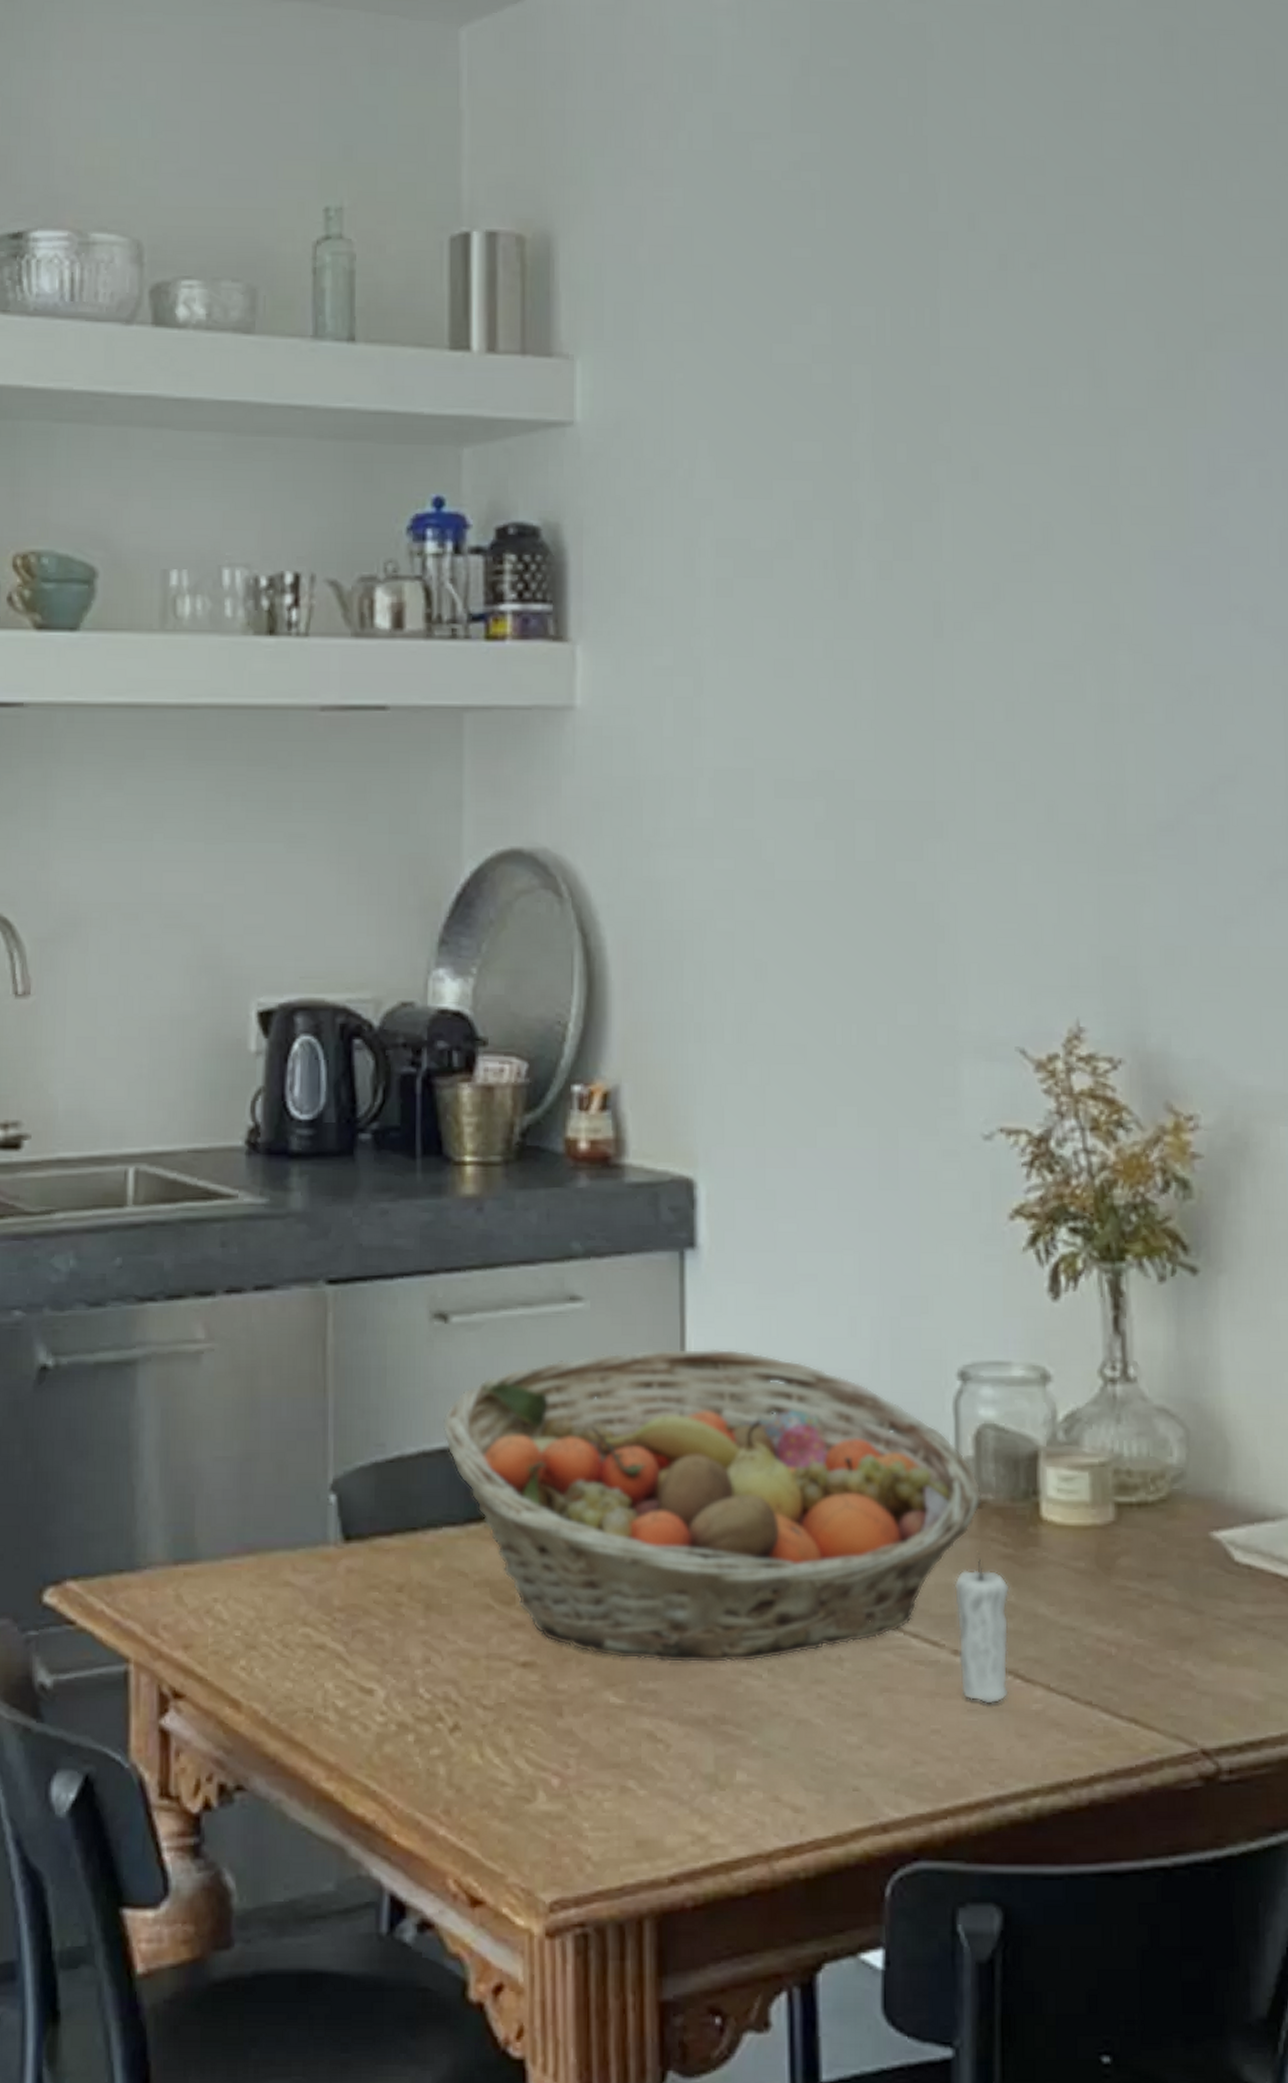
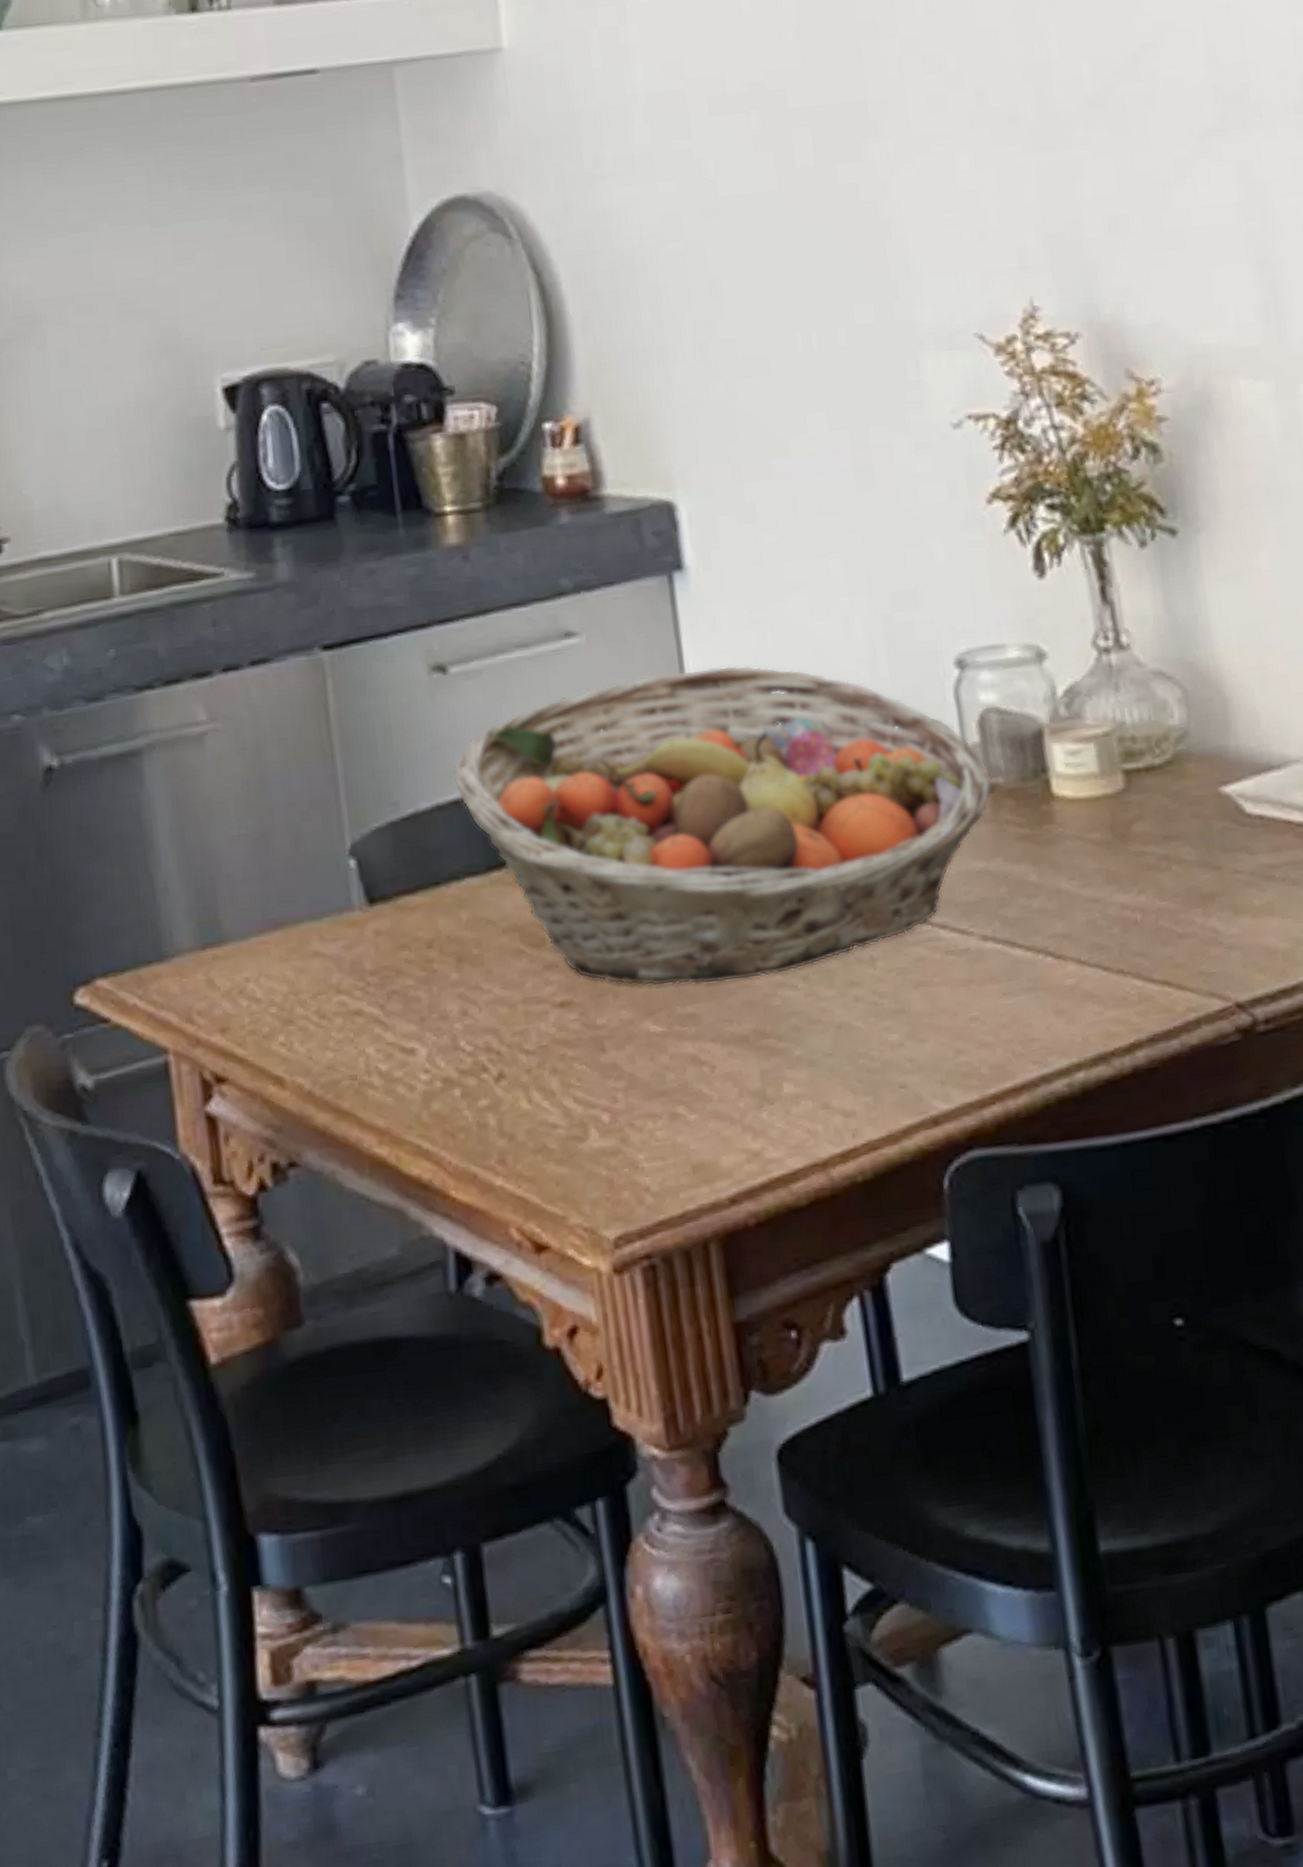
candle: present [954,1553,1010,1704] -> none [975,837,1042,986]

